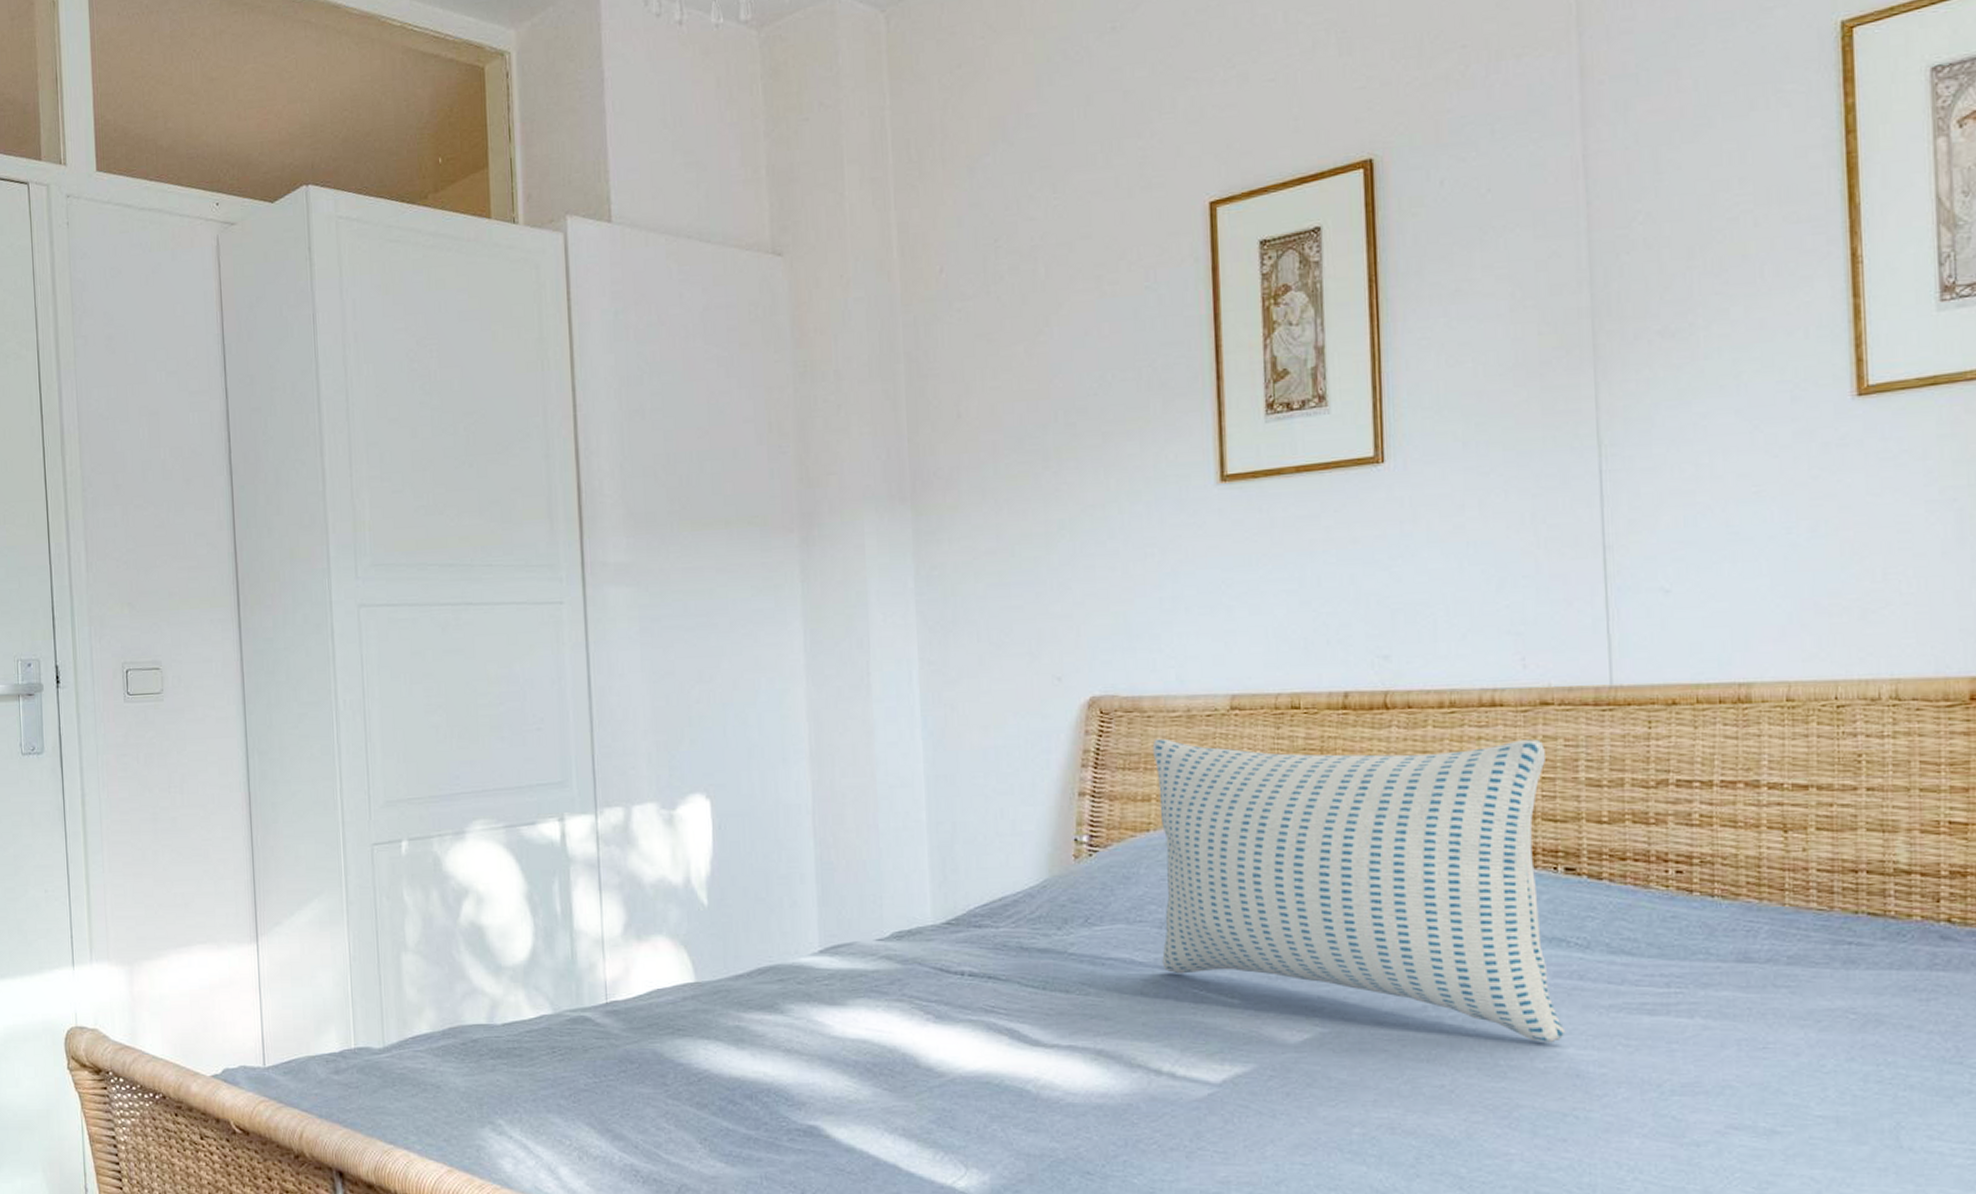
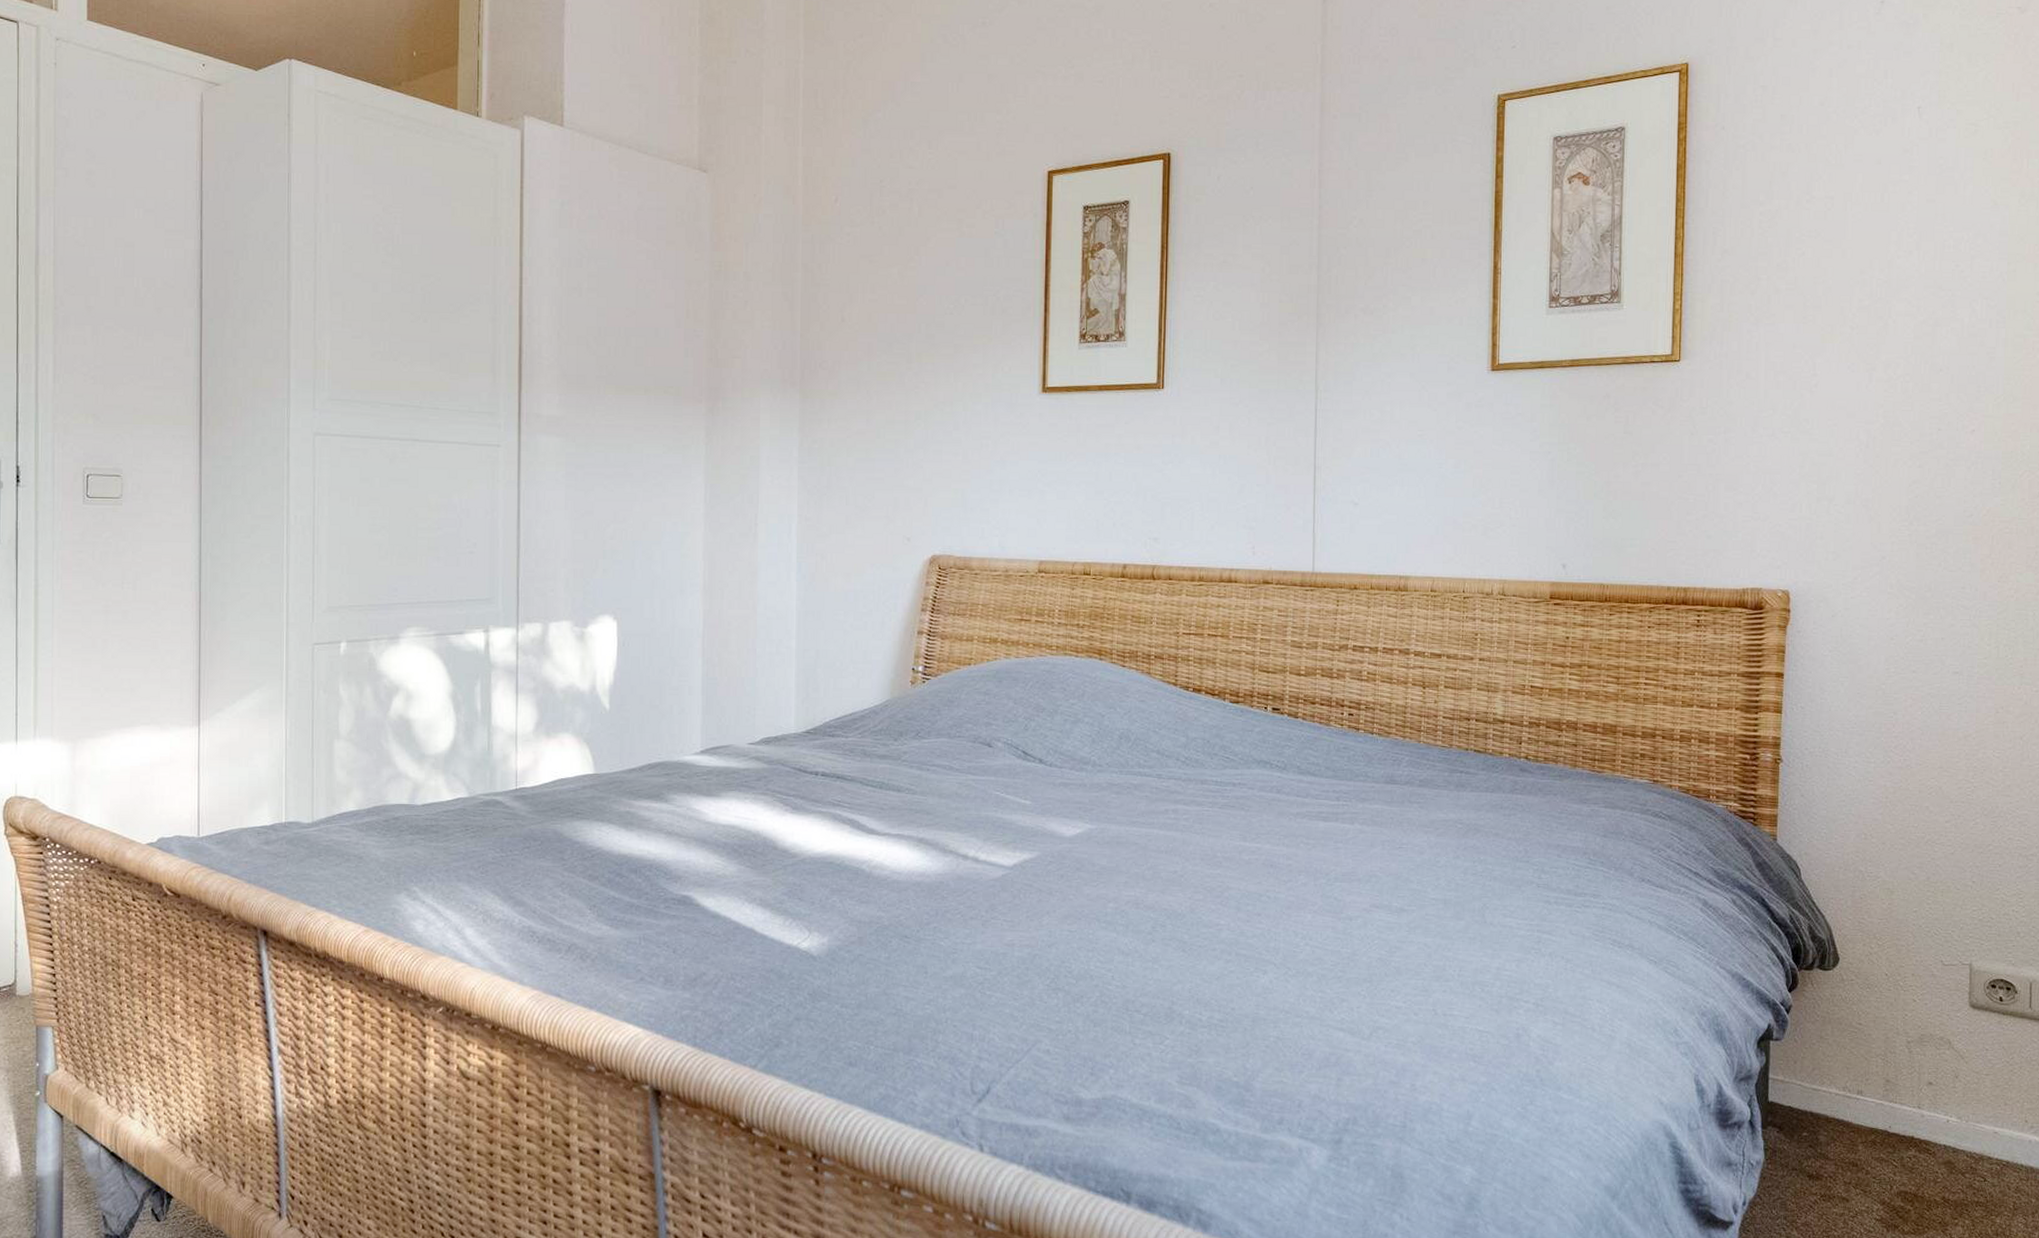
pillow: present [1152,738,1566,1043] -> none [974,592,1265,841]

